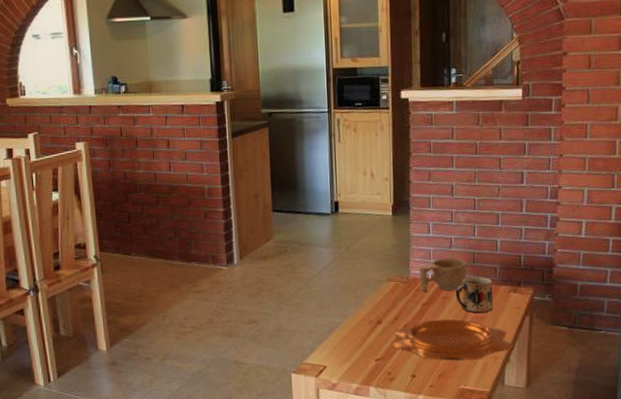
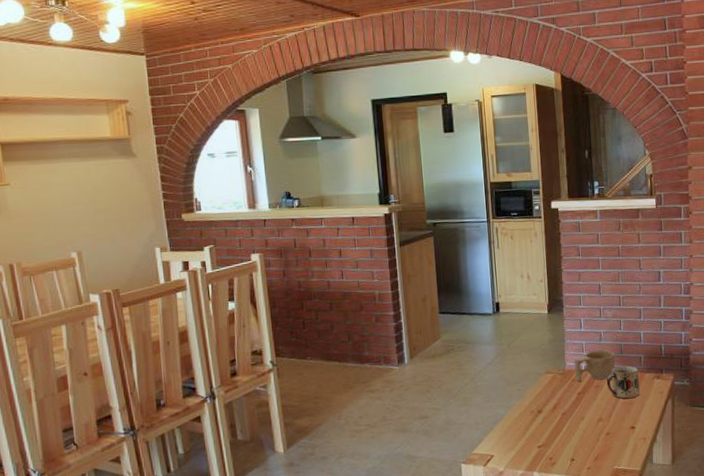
decorative bowl: present [392,319,514,361] -> none [552,405,660,444]

